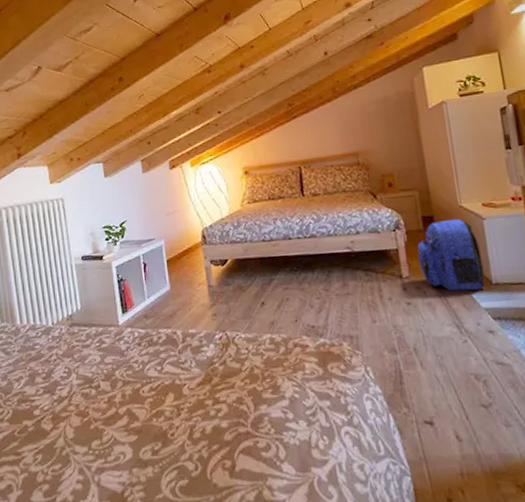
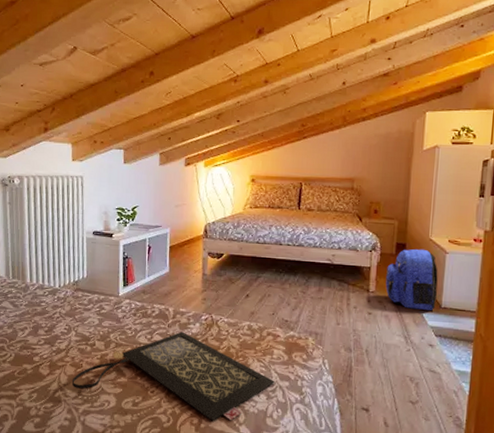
clutch bag: none [79,356,313,461] -> present [71,331,275,421]

